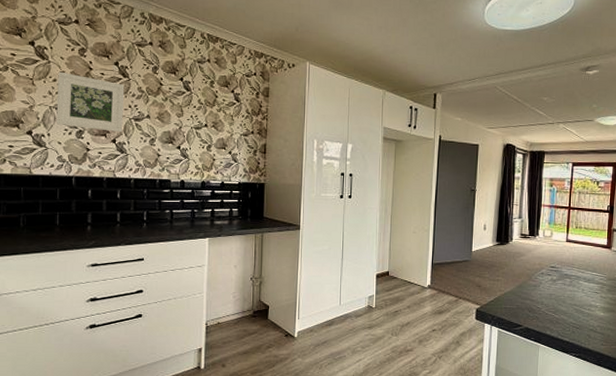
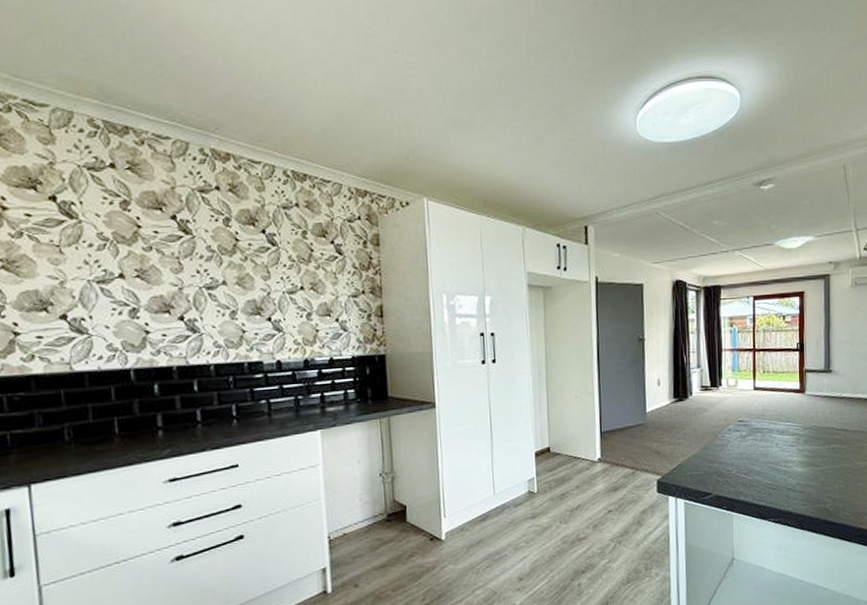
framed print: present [56,71,125,133] -> none [94,233,192,307]

